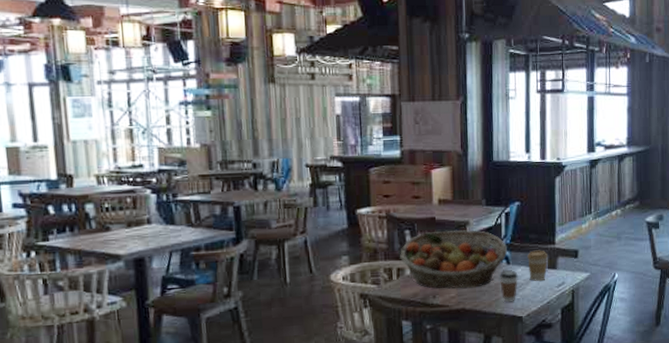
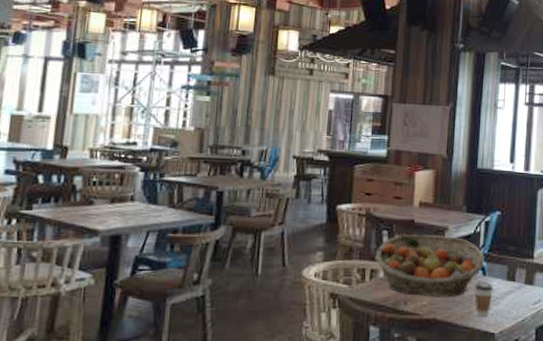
coffee cup: present [527,250,548,281] -> none [504,263,525,296]

